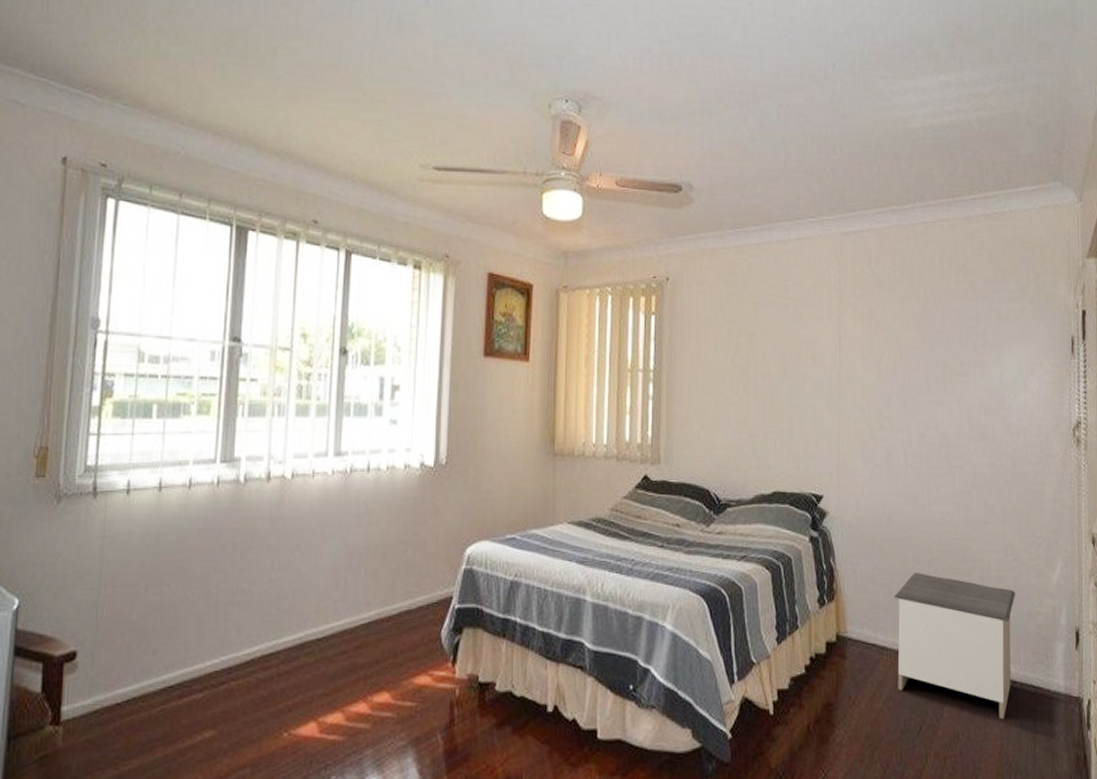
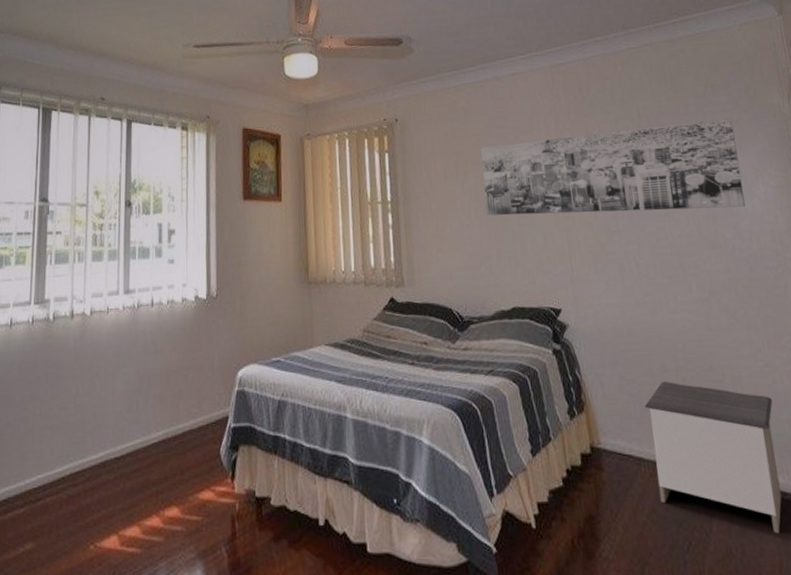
wall art: none [756,307,1018,401] -> present [481,118,746,216]

